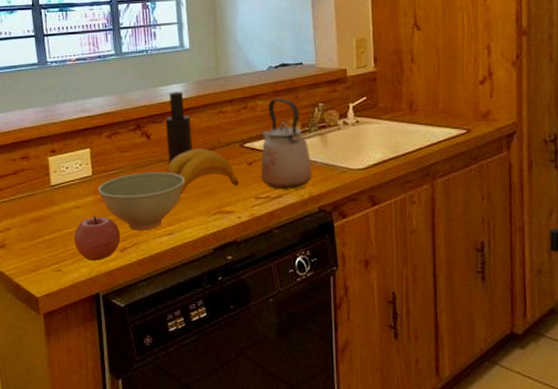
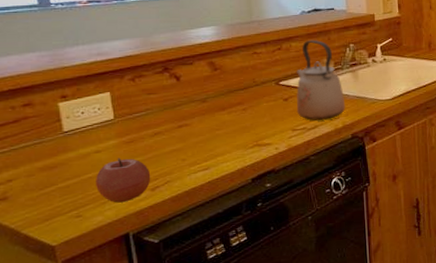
bowl: present [97,172,185,230] -> none [121,111,220,169]
soap dispenser: present [165,91,192,165] -> none [196,34,226,104]
banana: present [167,148,240,195] -> none [200,87,276,132]

